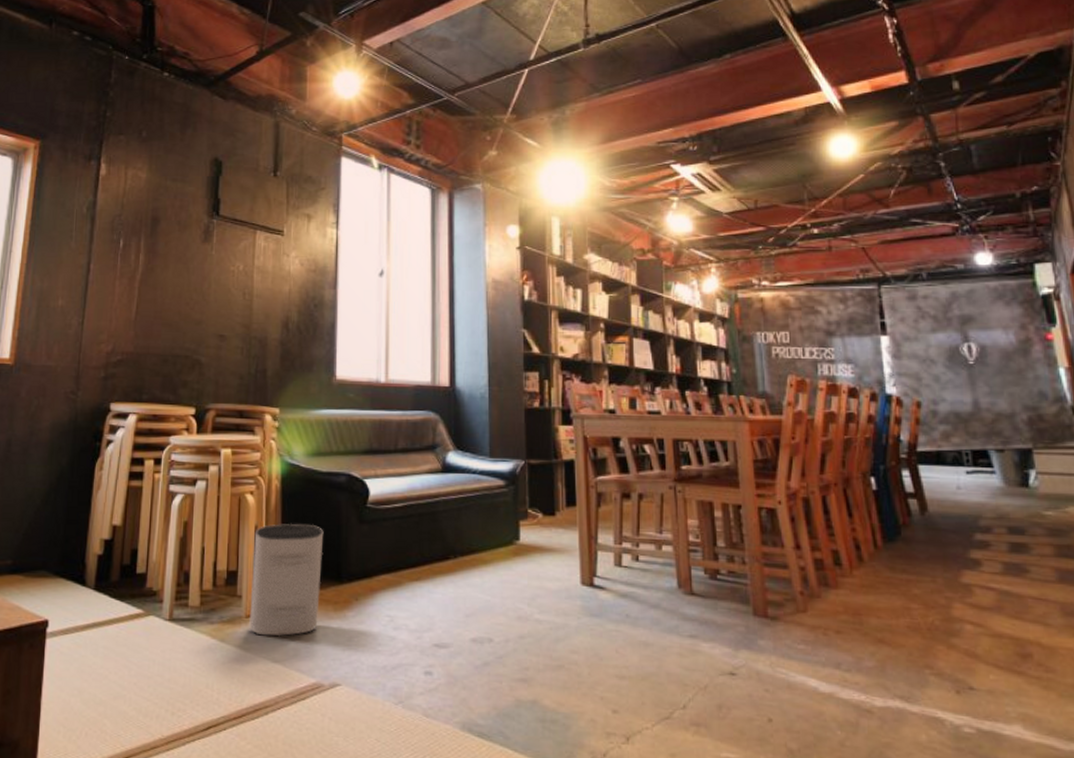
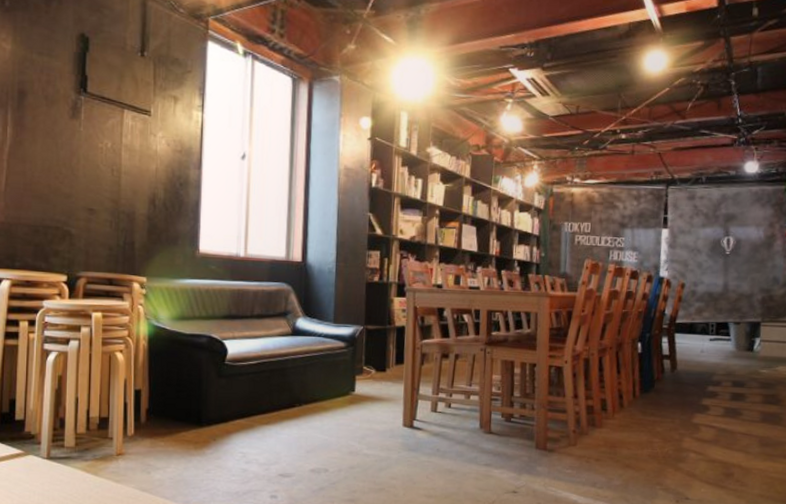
air purifier: present [249,523,324,637] -> none [120,377,186,471]

